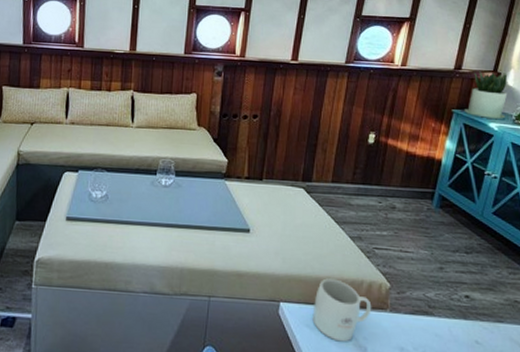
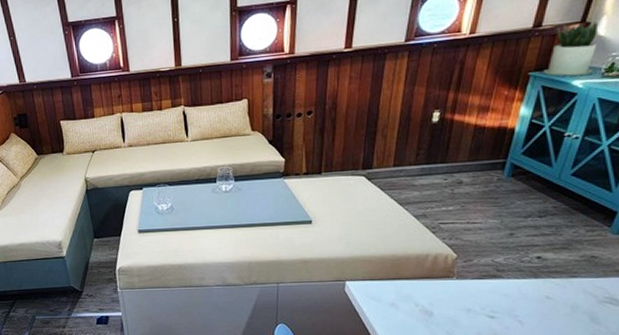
mug: present [312,278,372,342] -> none [378,255,438,309]

